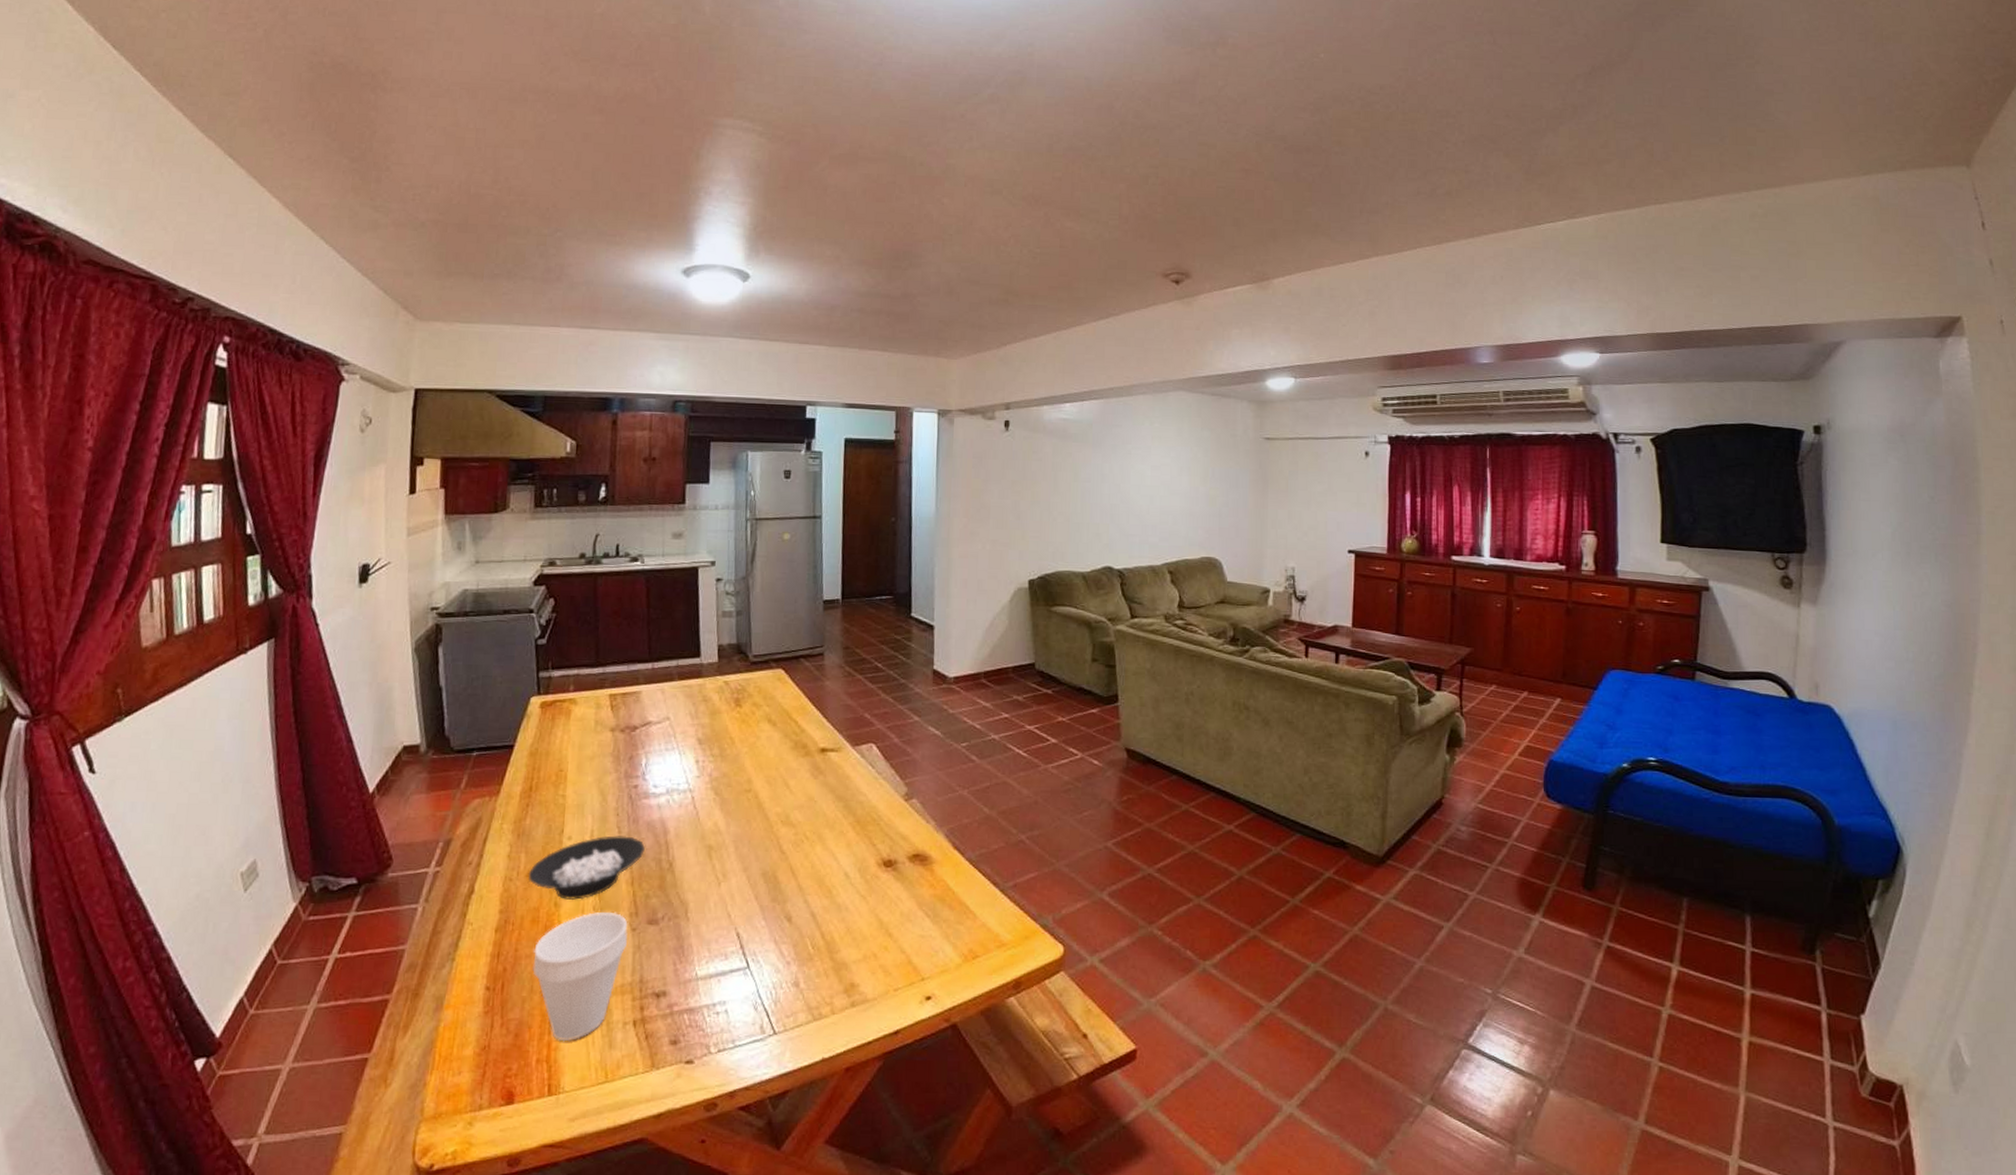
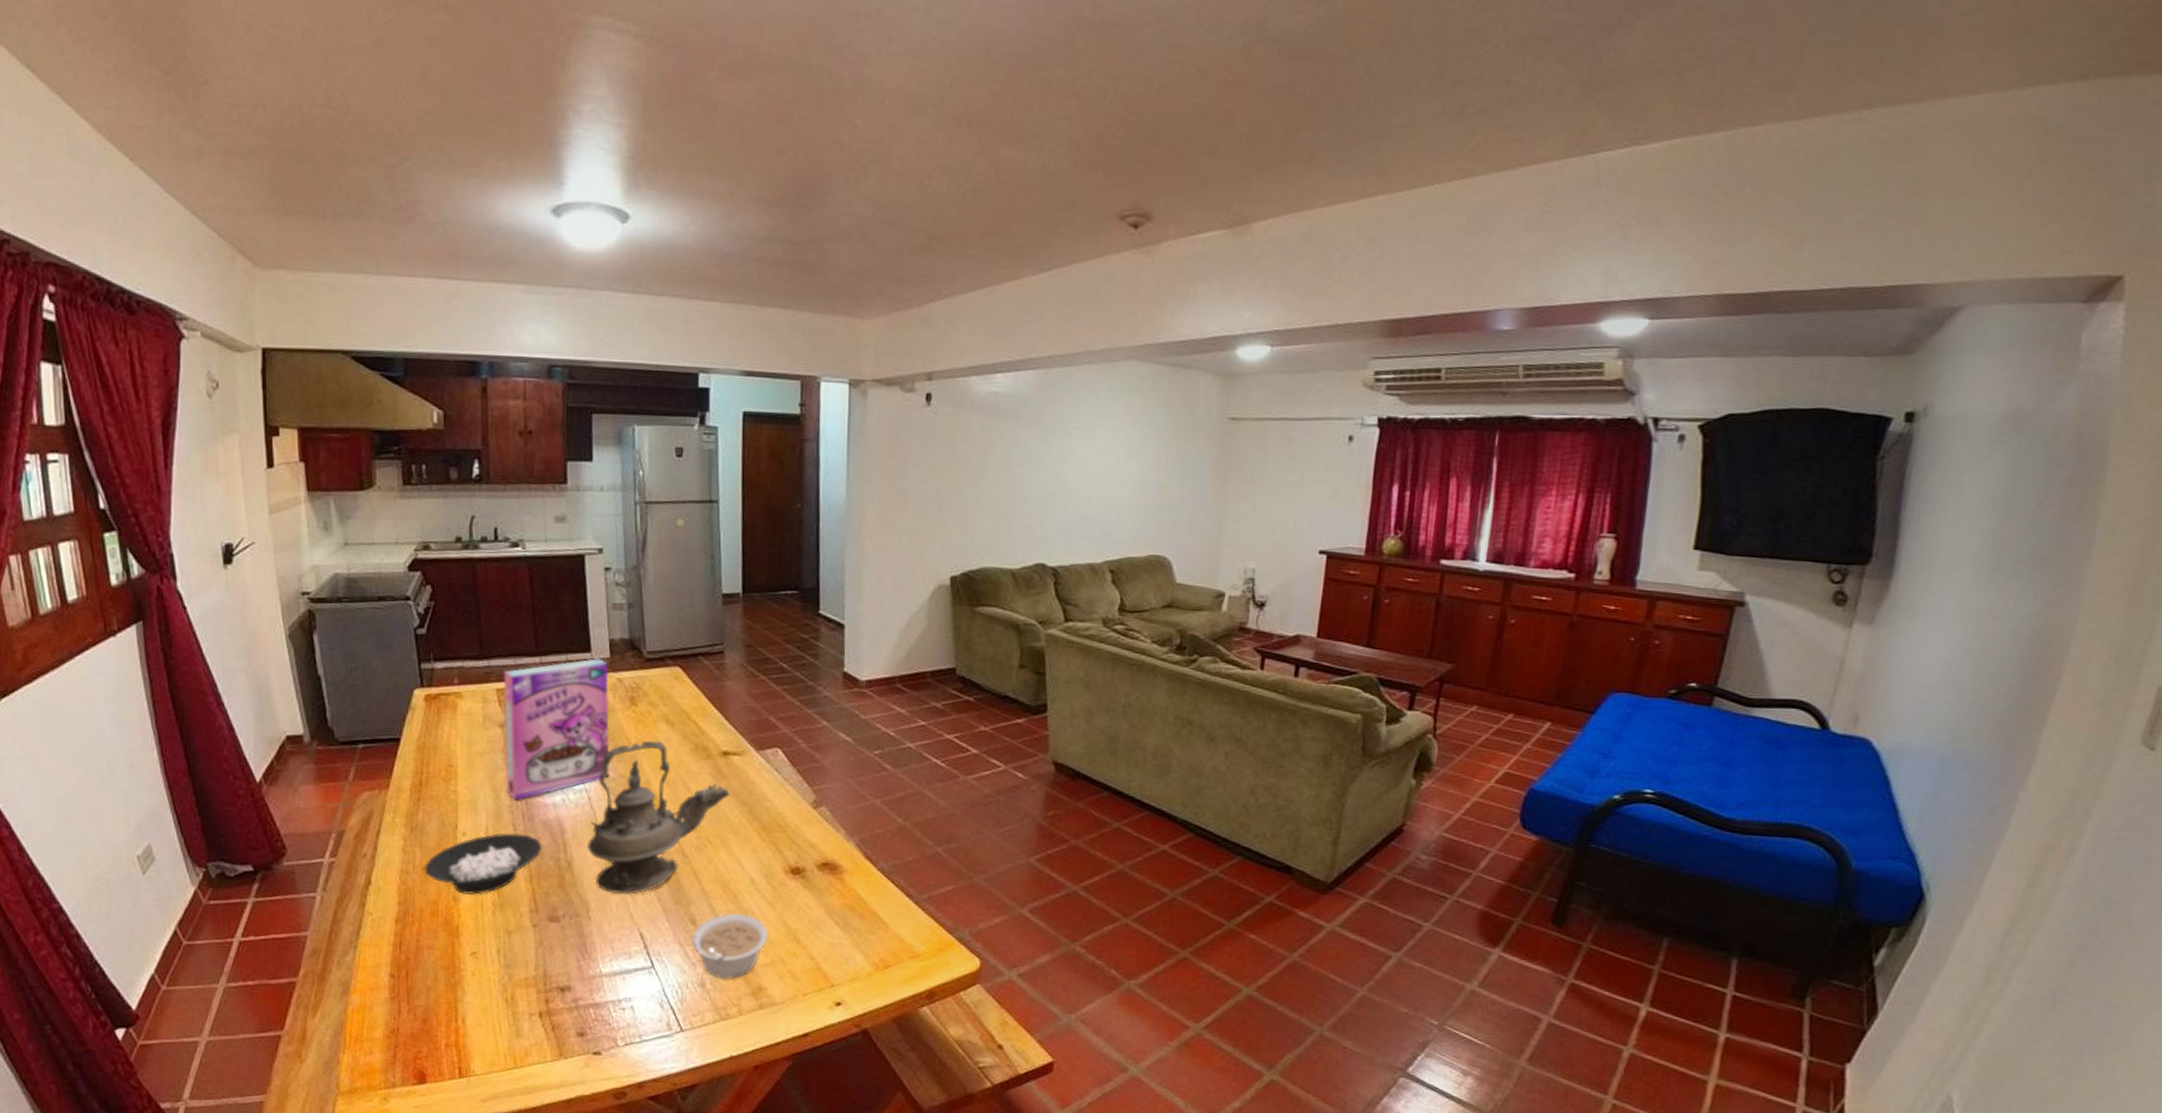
cup: present [532,911,628,1042] -> none [434,907,529,1029]
cereal box: none [613,663,716,803] -> present [503,658,610,800]
teapot: none [688,740,827,894] -> present [586,740,730,895]
legume: none [786,909,861,978] -> present [691,913,768,980]

